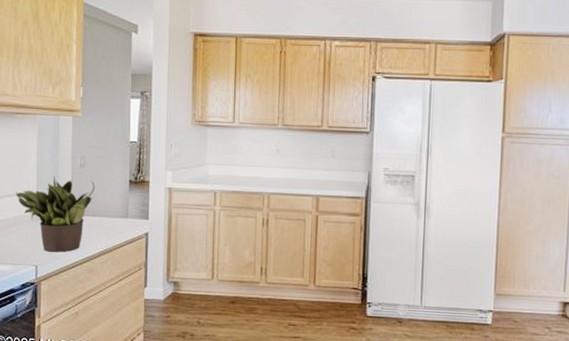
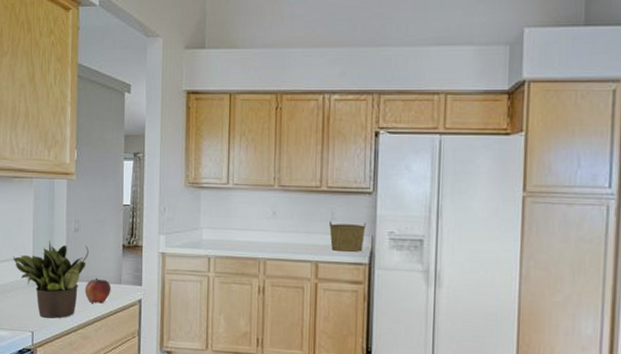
fruit: none [91,212,118,237] -> present [85,277,111,304]
basket: none [329,158,364,187] -> present [329,221,366,253]

